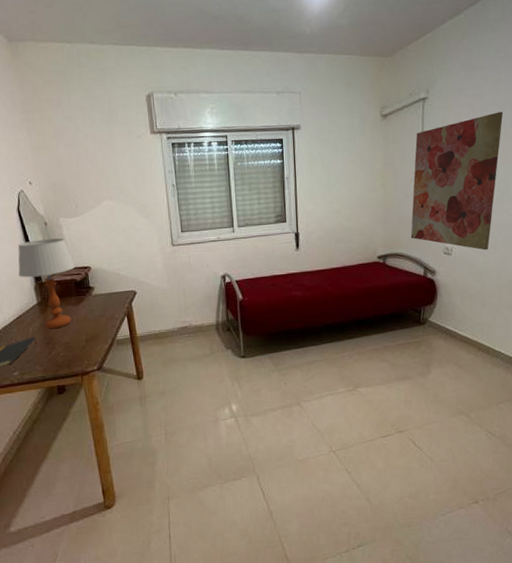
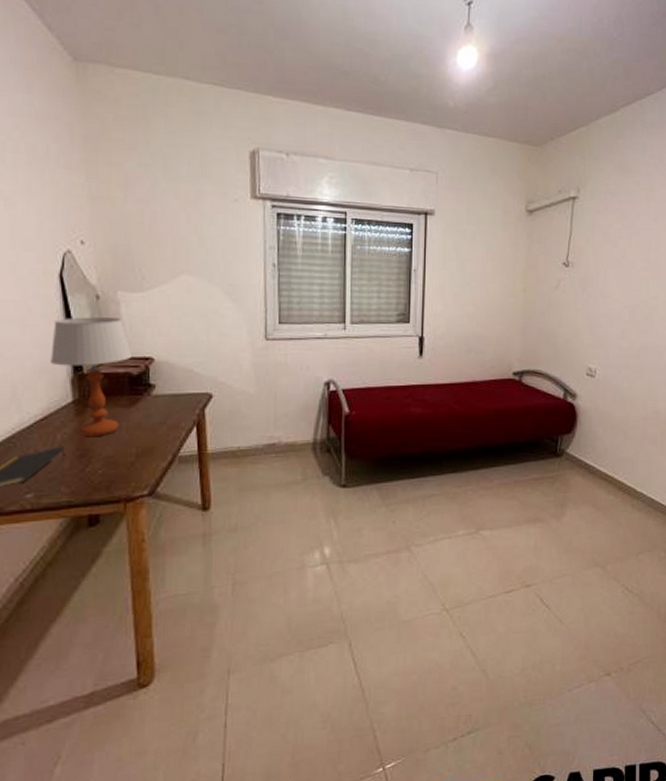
wall art: present [410,112,504,251] -> none [551,222,656,375]

